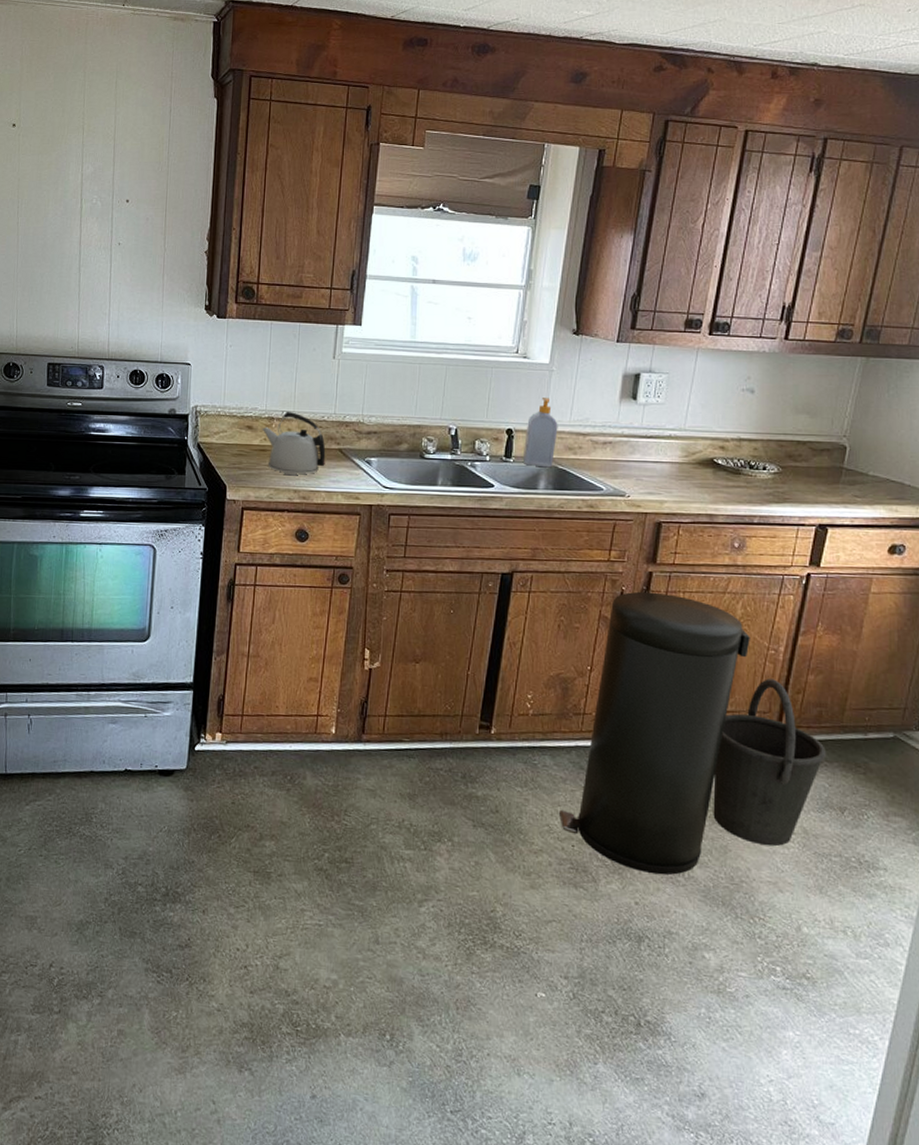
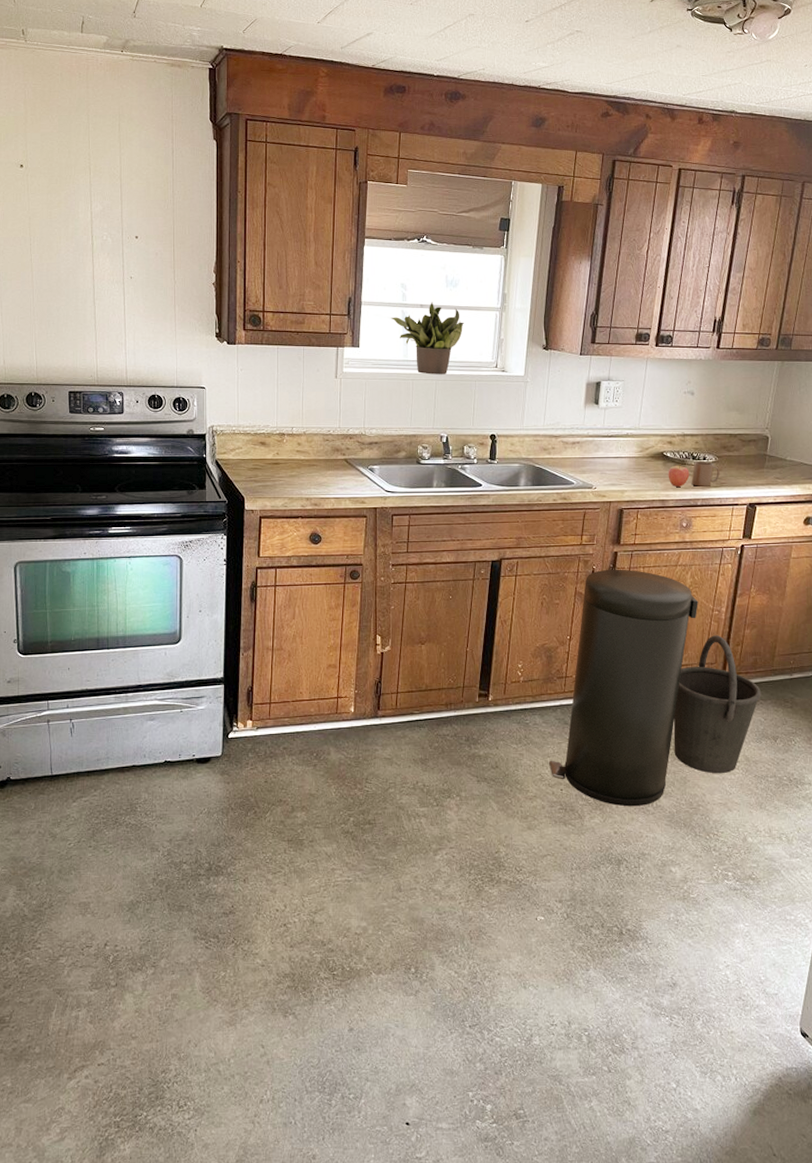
kettle: present [262,411,326,476] -> none [274,427,333,485]
potted plant: none [398,276,482,359] -> present [391,301,464,375]
soap bottle: present [522,398,558,468] -> none [505,406,534,467]
fruit: none [718,473,745,501] -> present [668,464,690,488]
mug: none [746,470,784,503] -> present [691,460,721,488]

